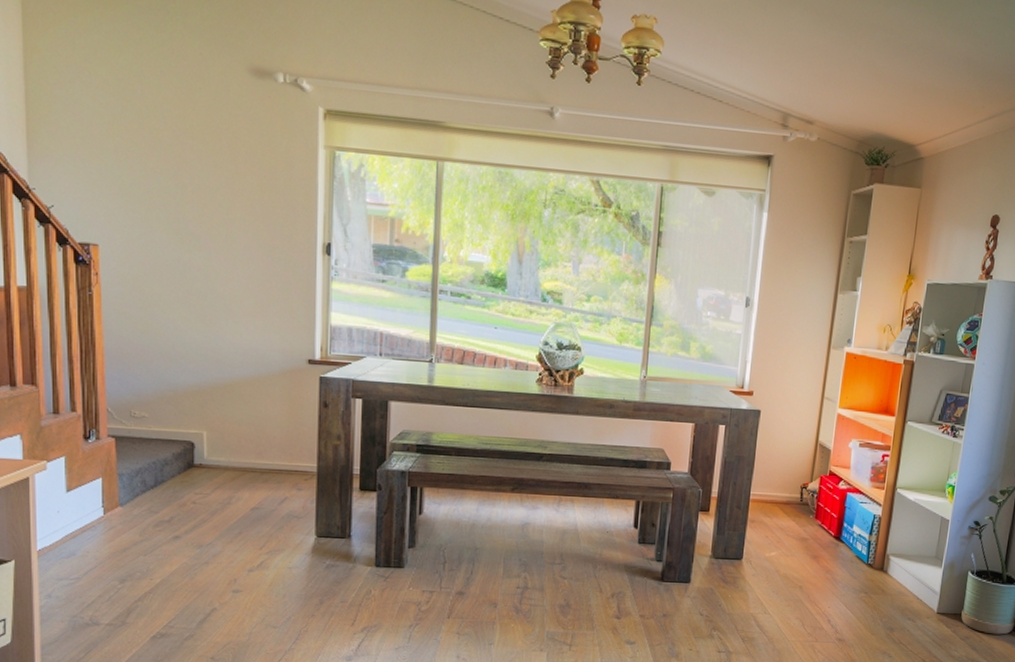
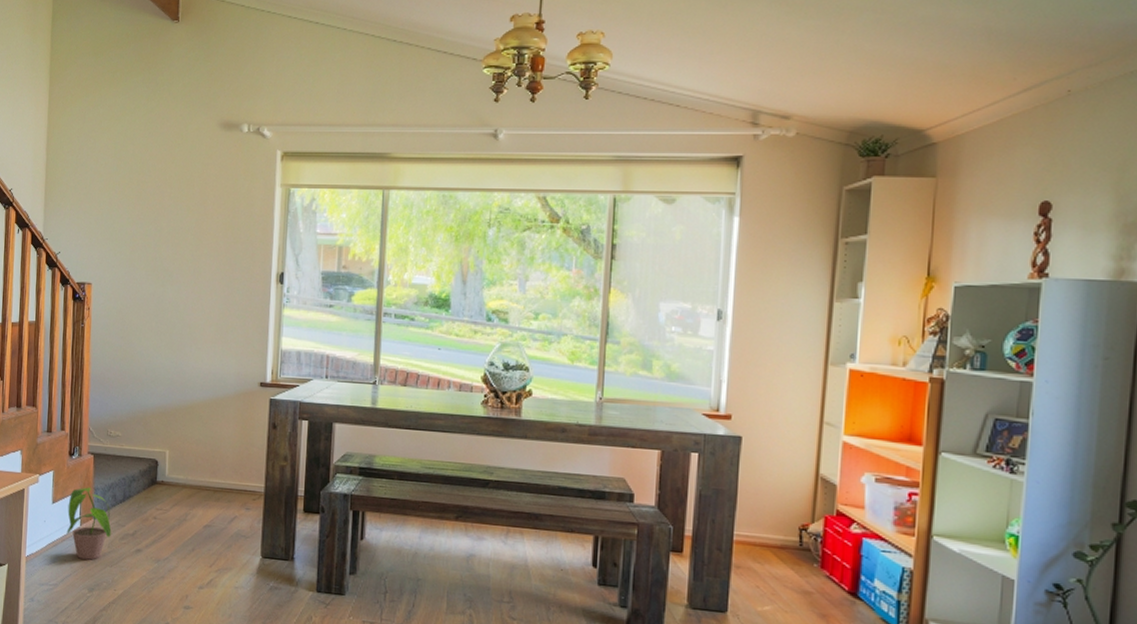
potted plant: none [87,473,143,550] -> present [66,487,112,560]

